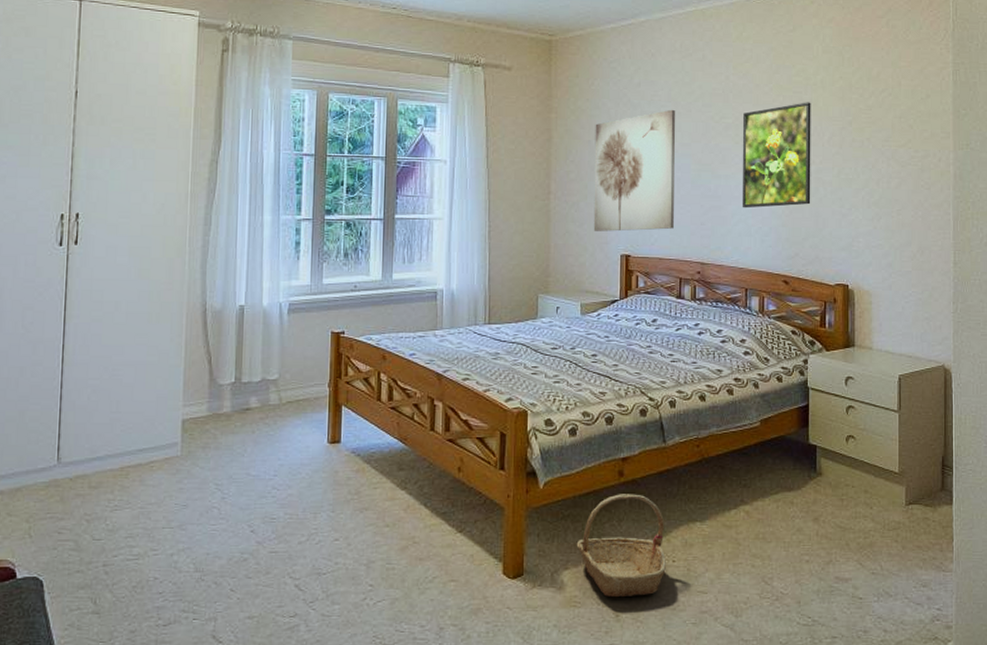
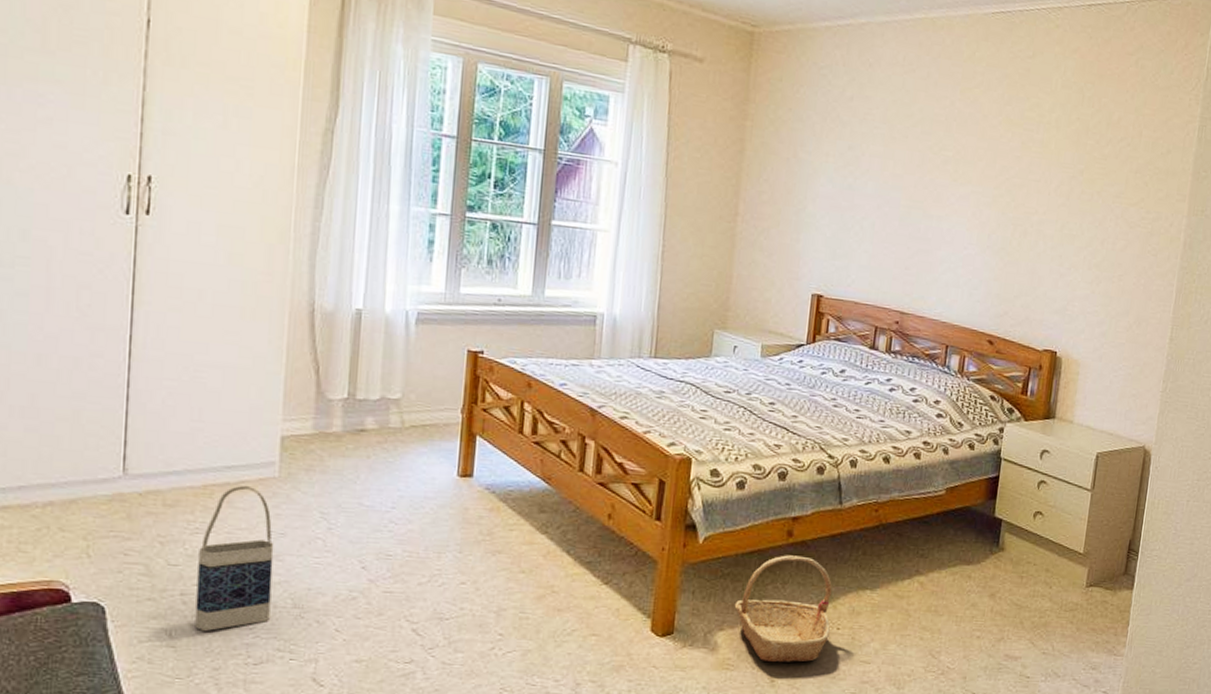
bag: none [115,464,178,597] -> present [195,485,274,631]
wall art: present [593,109,675,232] -> none [783,132,889,271]
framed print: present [742,102,811,208] -> none [952,142,1042,259]

